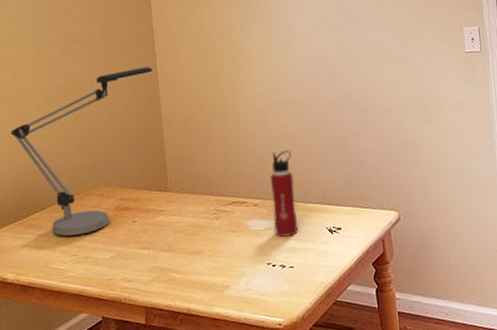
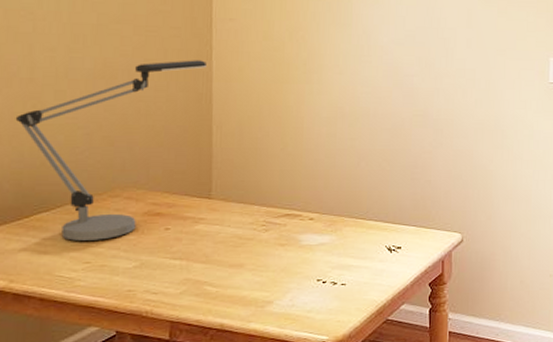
water bottle: present [270,150,299,238] -> none [328,164,357,255]

